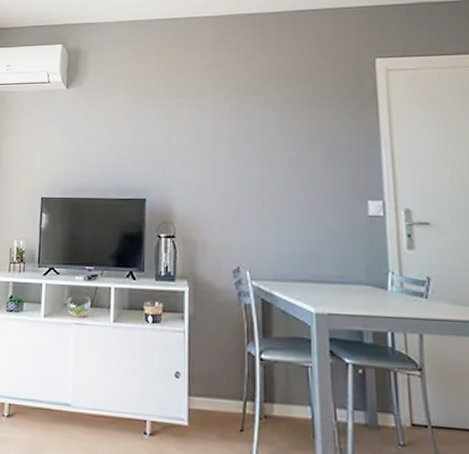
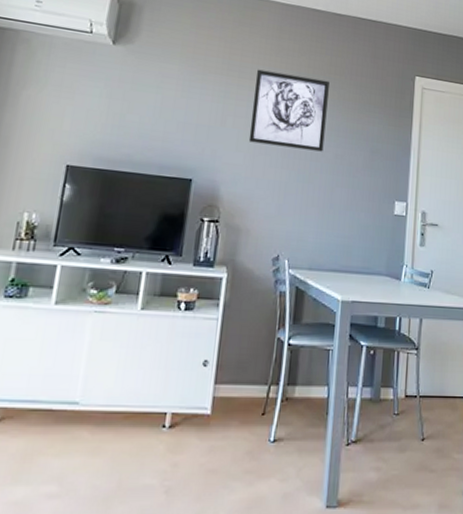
wall art: none [195,83,275,157] -> present [248,69,329,152]

